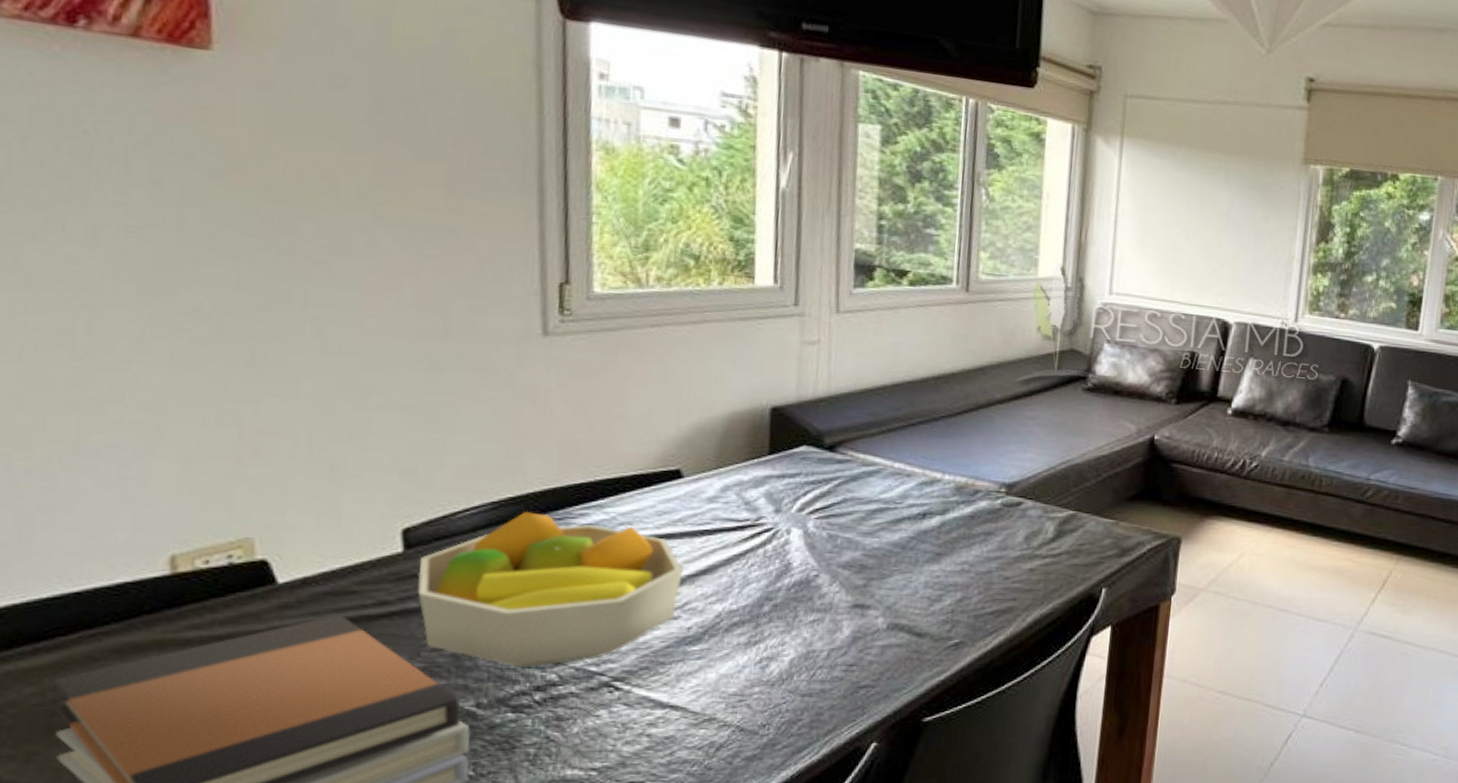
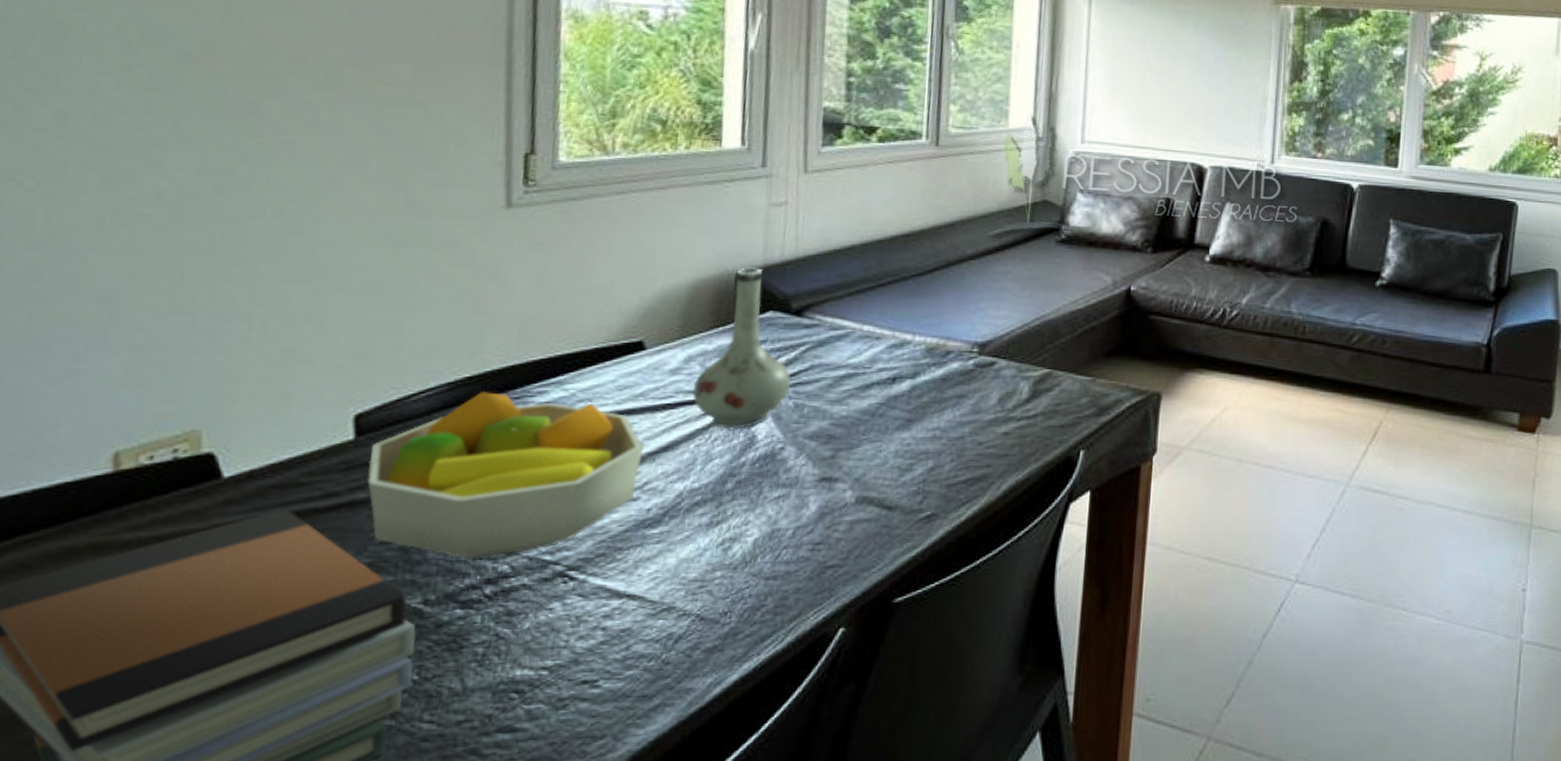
vase: none [729,403,826,556] -> present [692,267,792,429]

